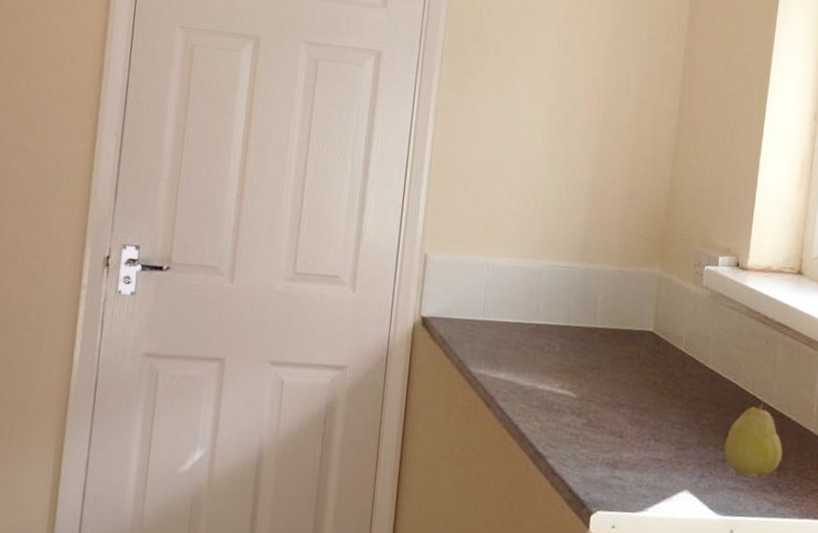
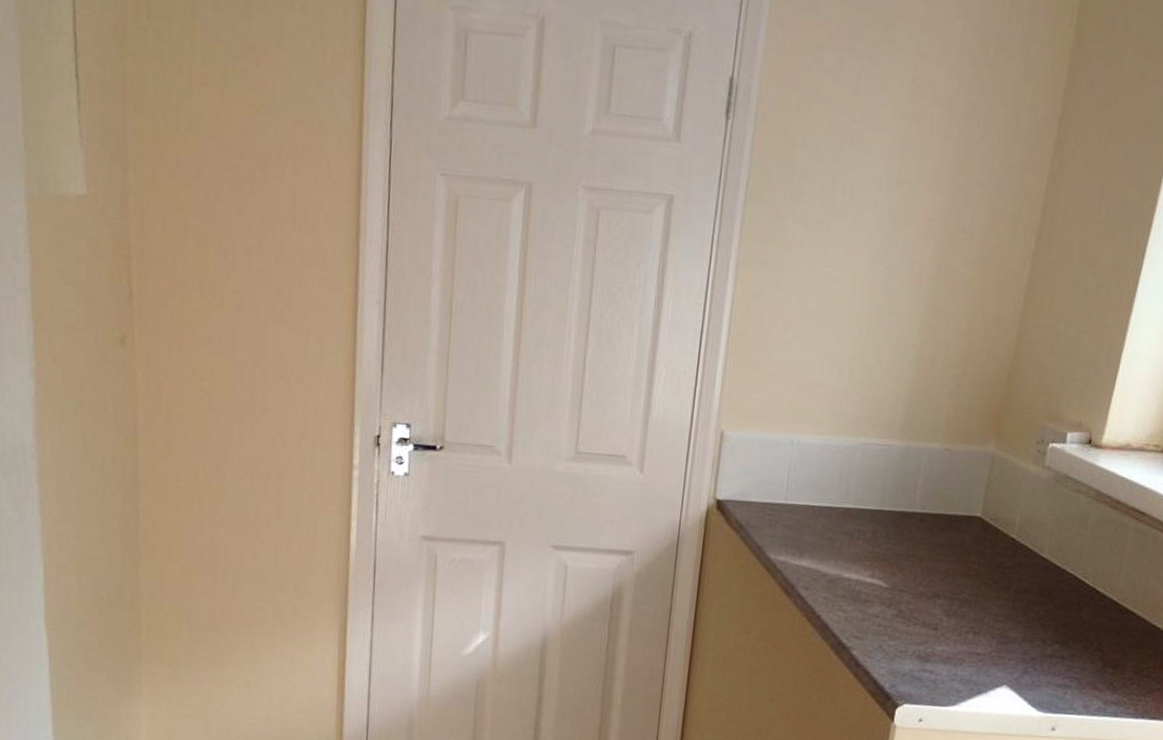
fruit: present [724,401,783,477] -> none [1052,594,1122,675]

